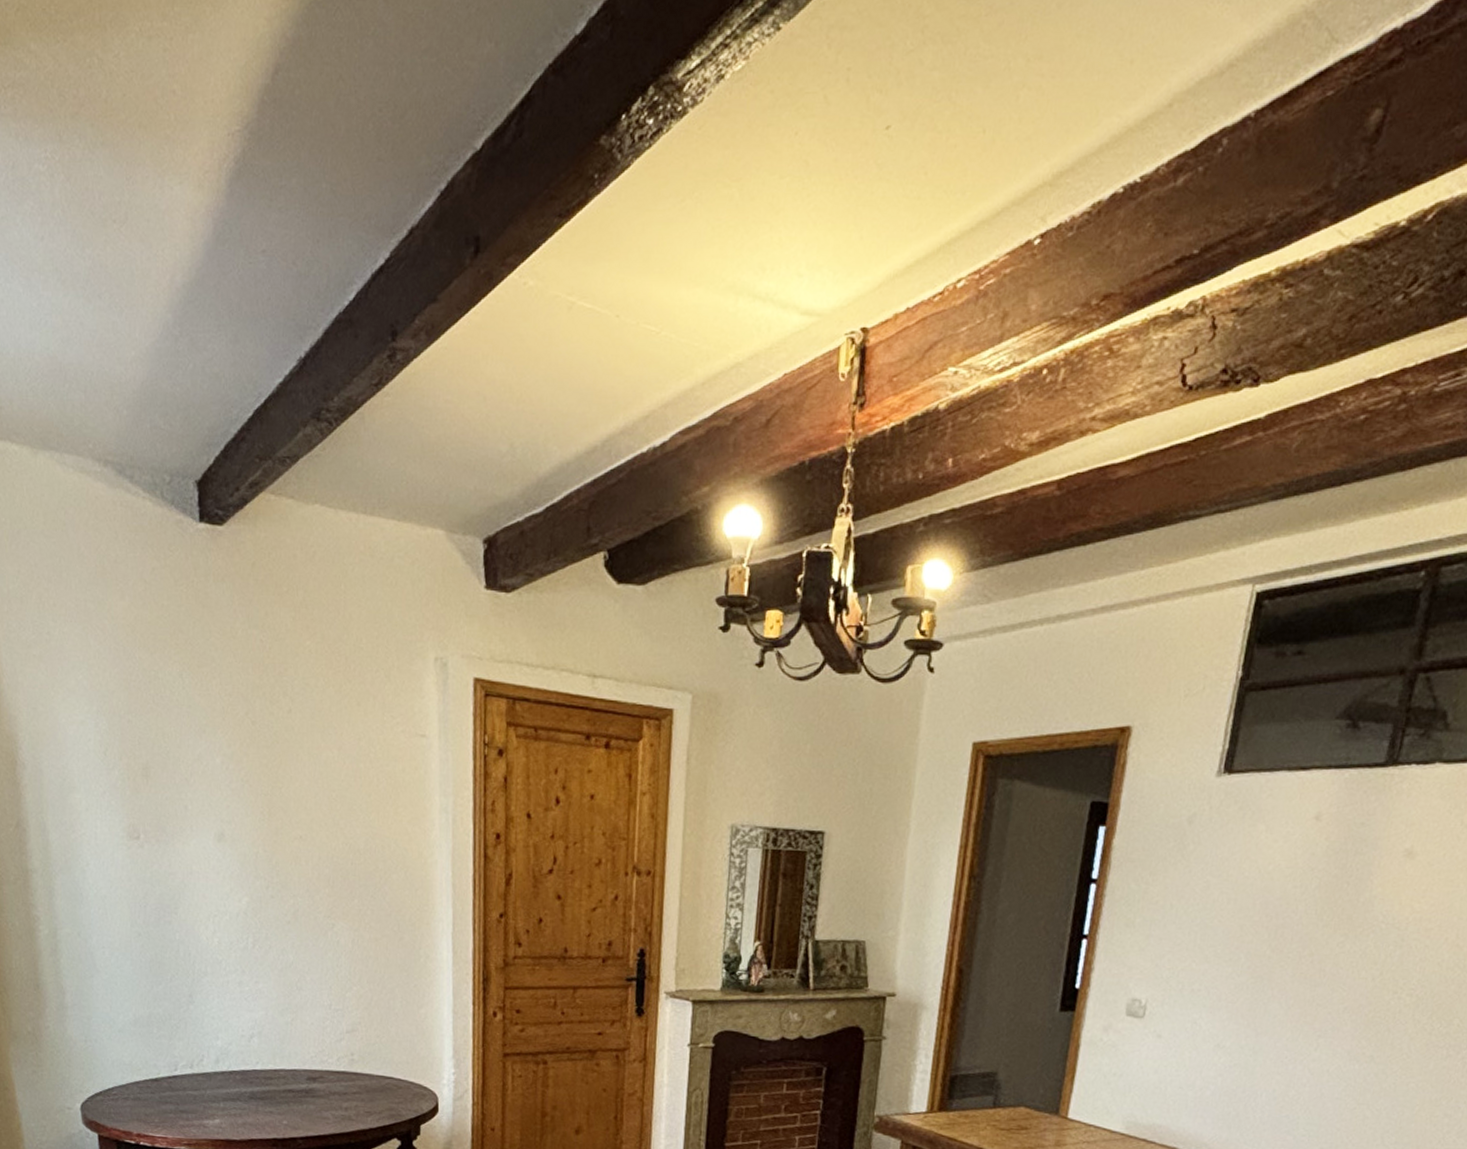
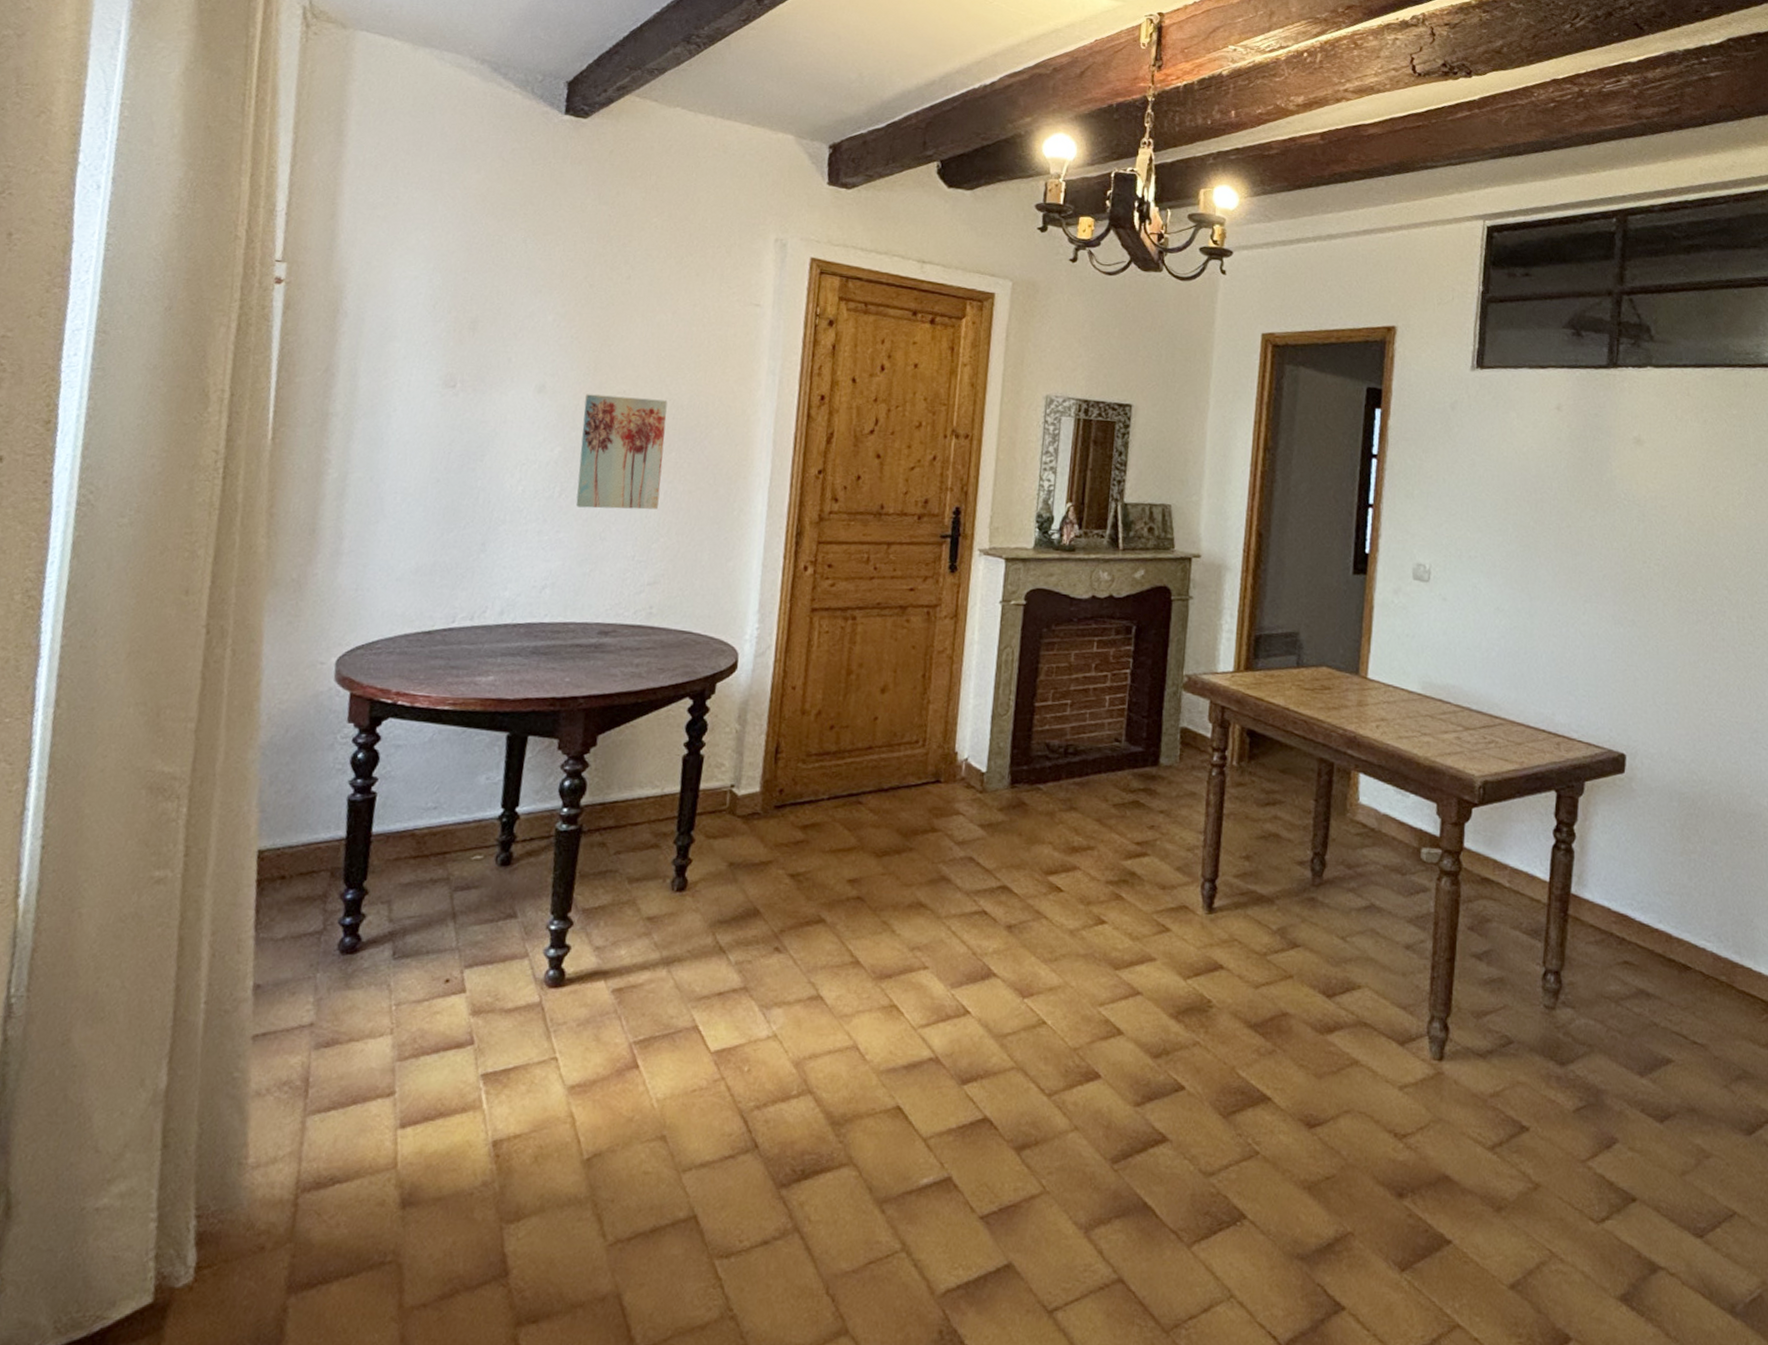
wall art: none [264,841,348,959] -> present [575,394,668,510]

